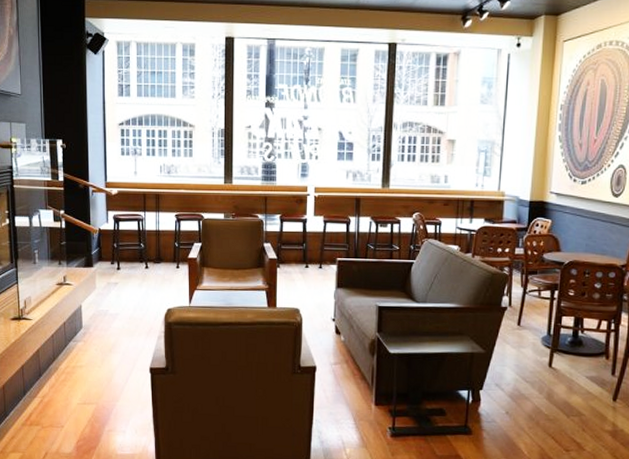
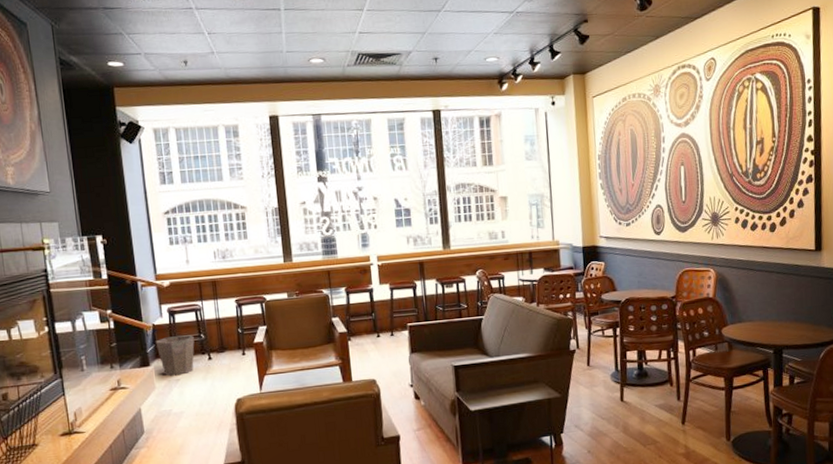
waste bin: none [99,242,135,279] -> present [155,335,195,376]

